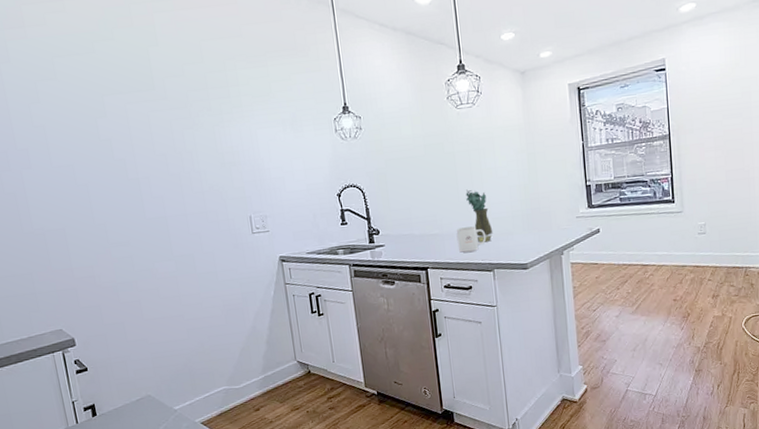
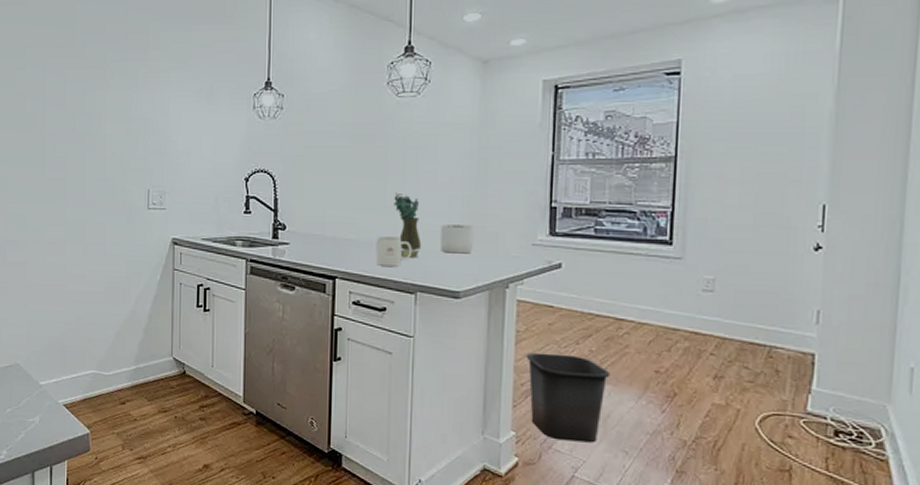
planter: none [505,208,533,234] -> present [439,224,473,254]
waste bin: none [583,298,644,366] -> present [527,352,611,443]

